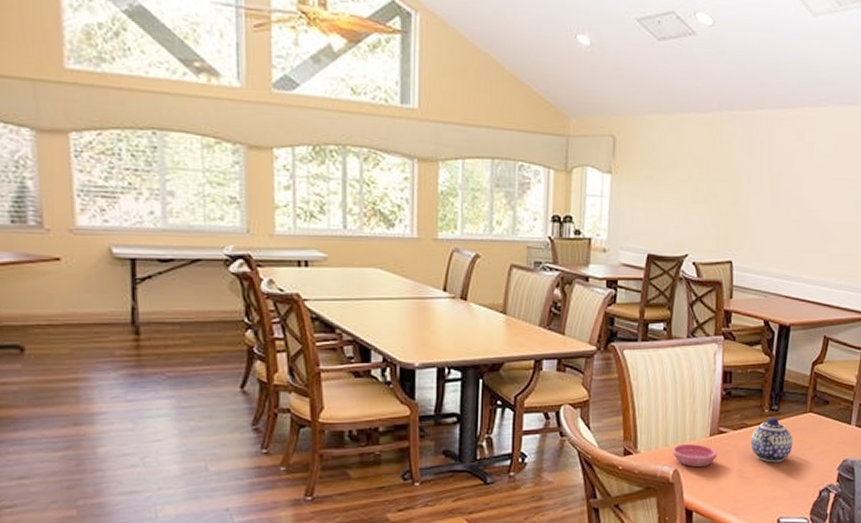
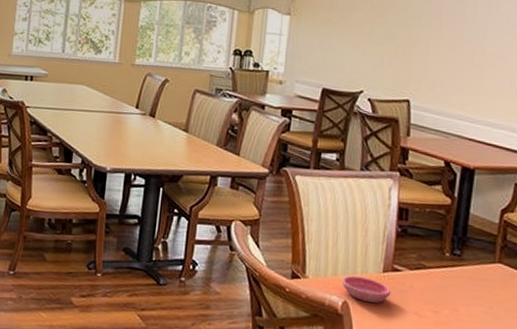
teapot: present [750,417,793,463] -> none [429,261,479,312]

